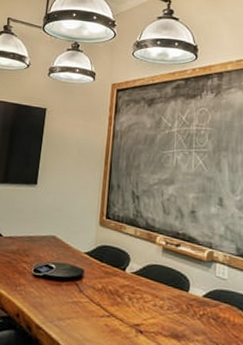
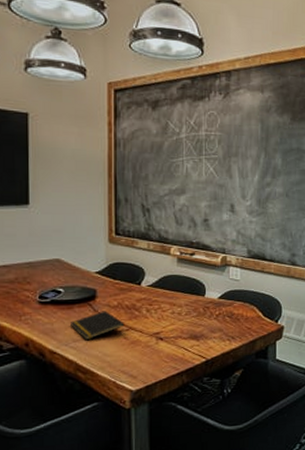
notepad: none [57,292,107,320] -> present [71,311,124,340]

